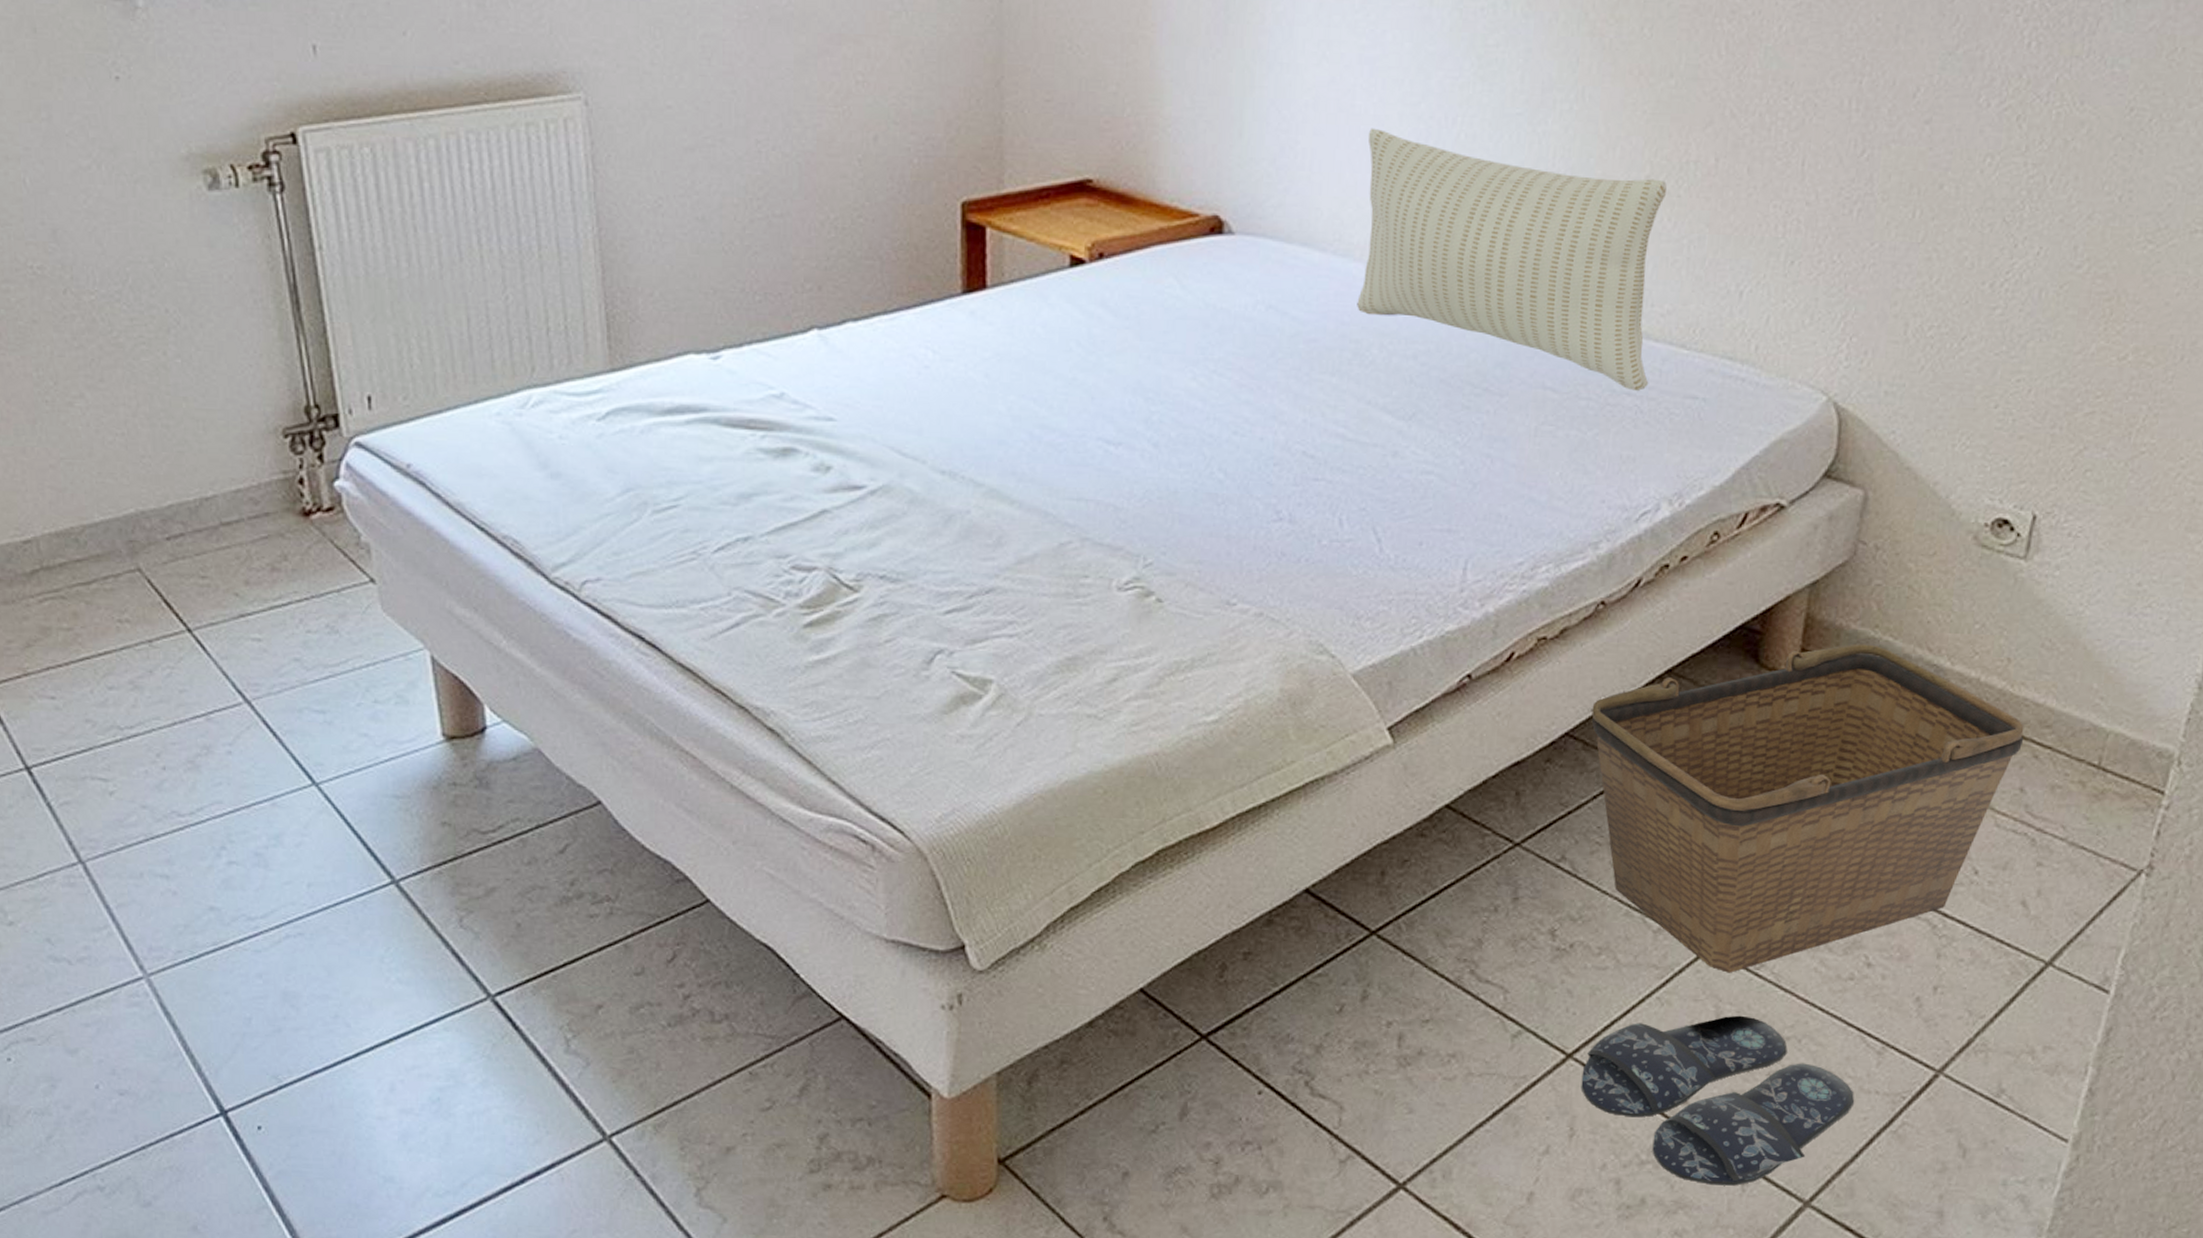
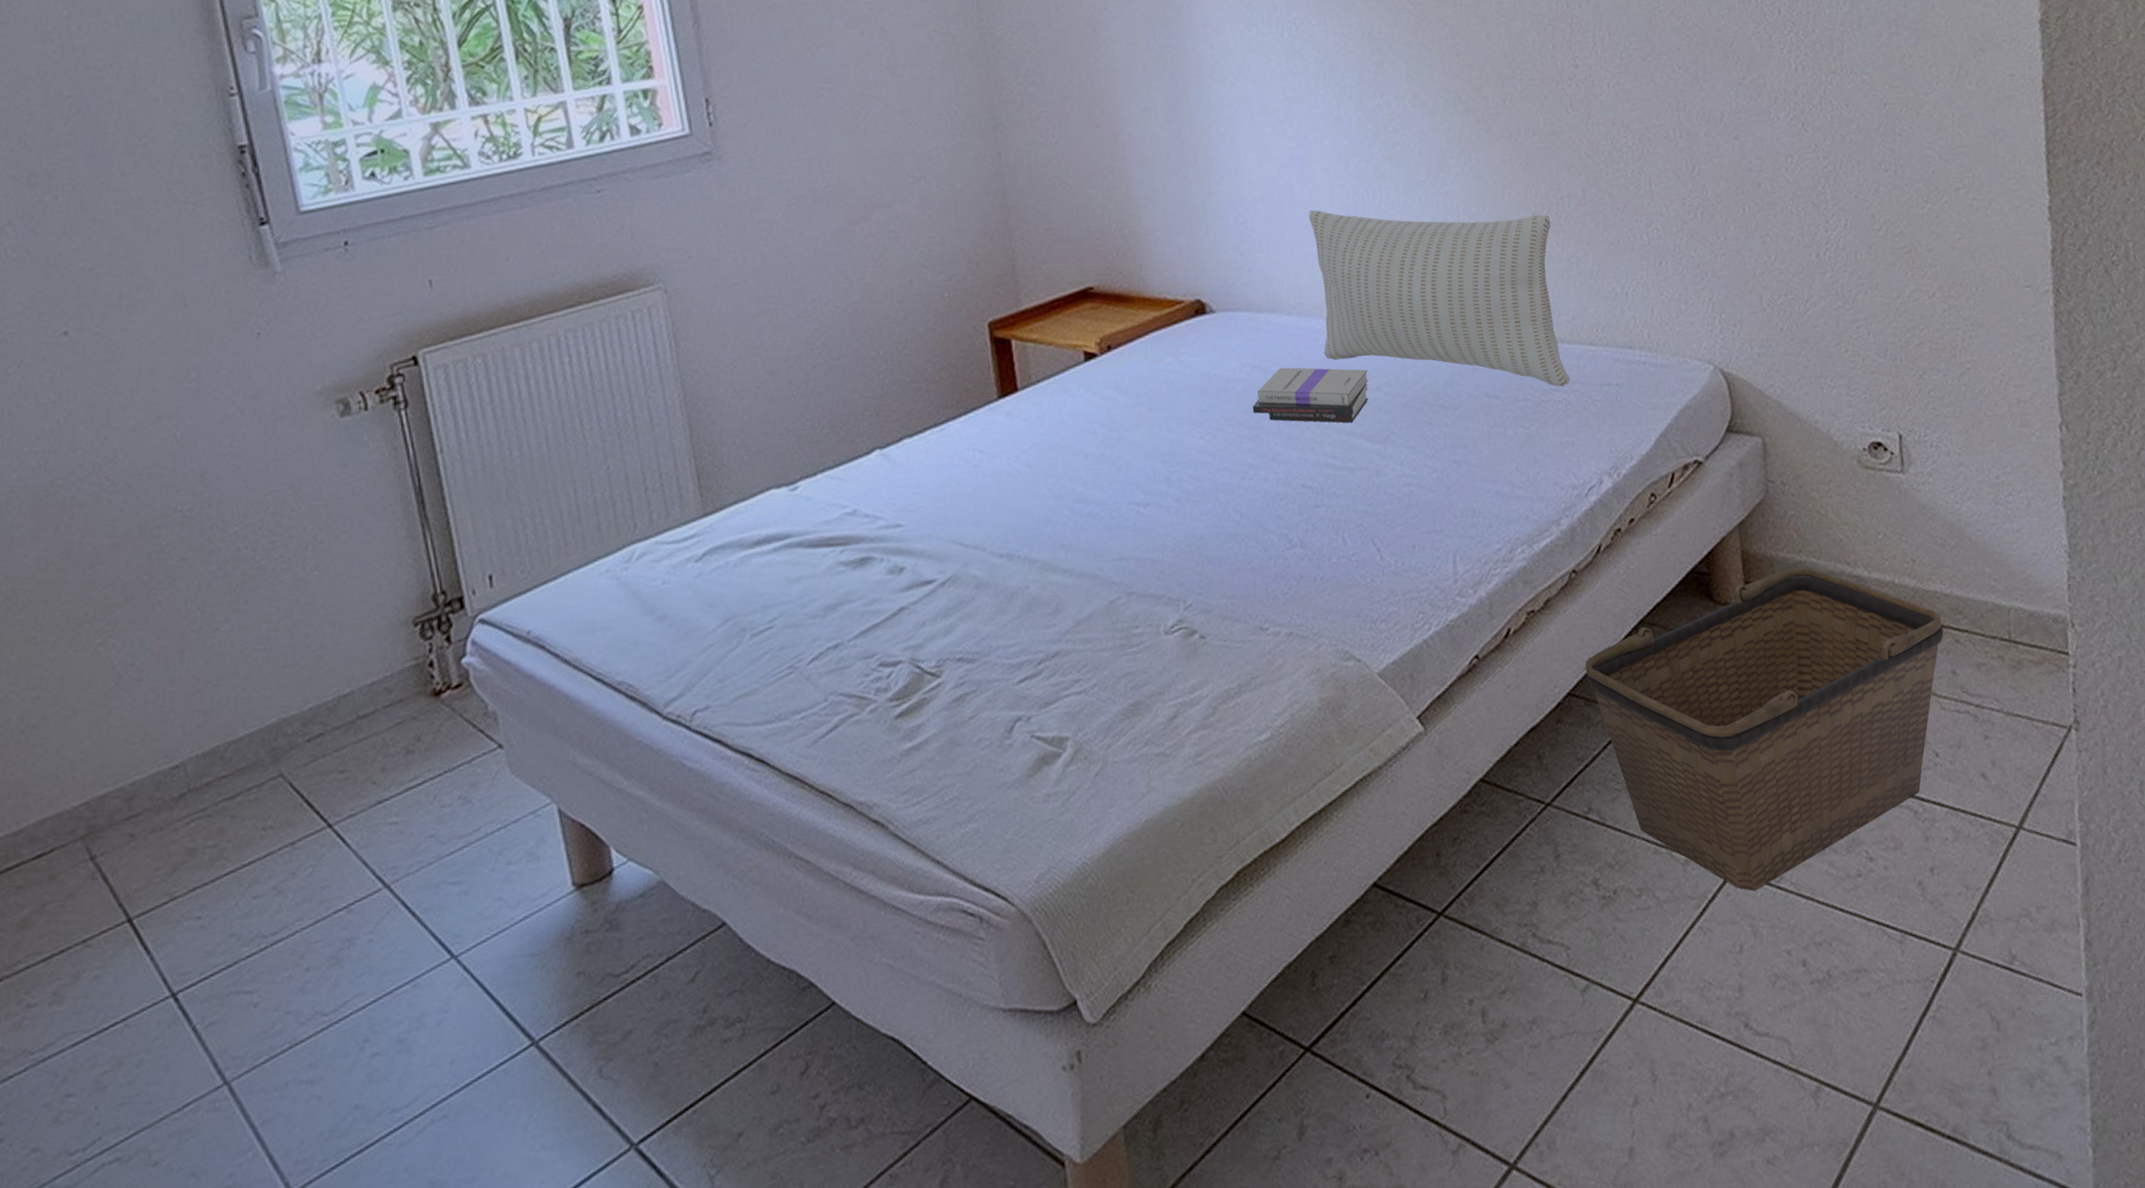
books: none [1259,313,1405,391] -> present [1252,367,1369,423]
slippers: present [1581,1015,1854,1186] -> none [1650,929,1892,1106]

